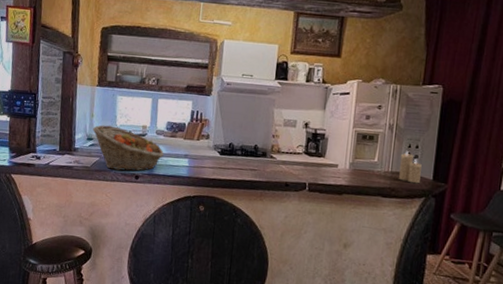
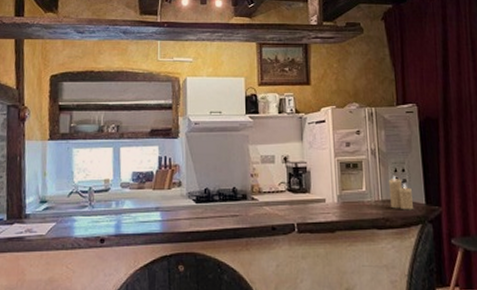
fruit basket: present [92,125,164,172] -> none [46,183,132,235]

